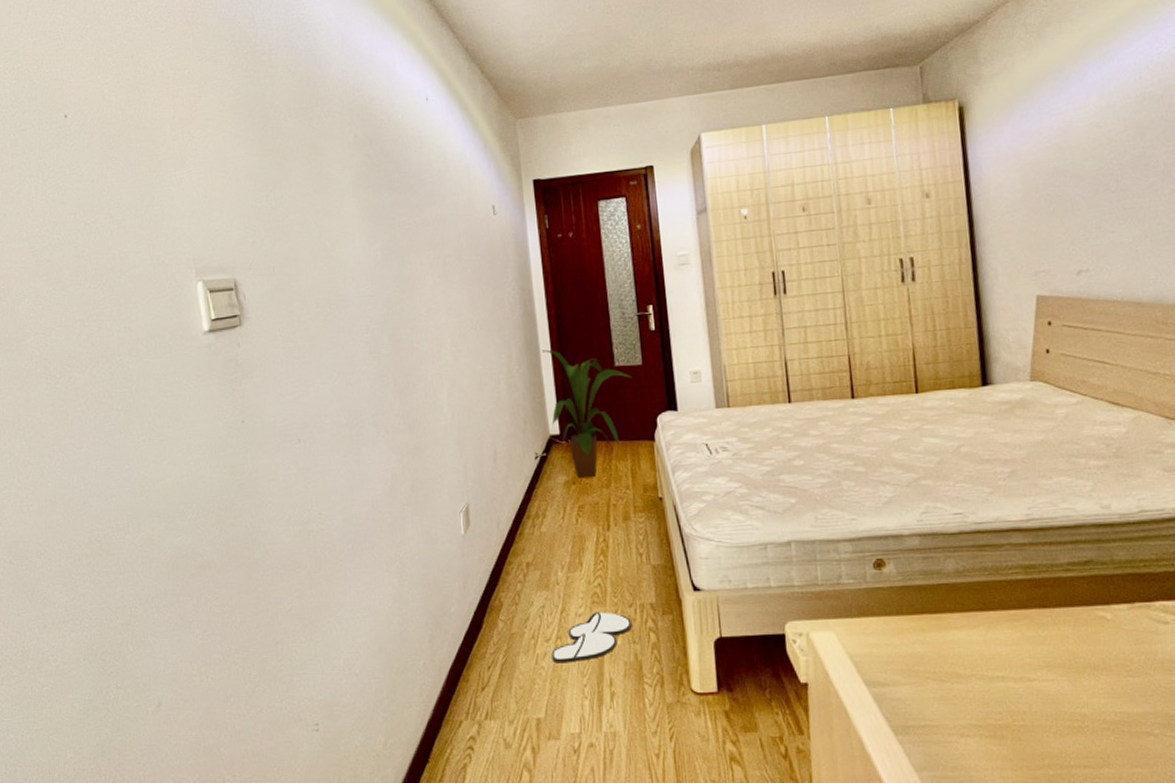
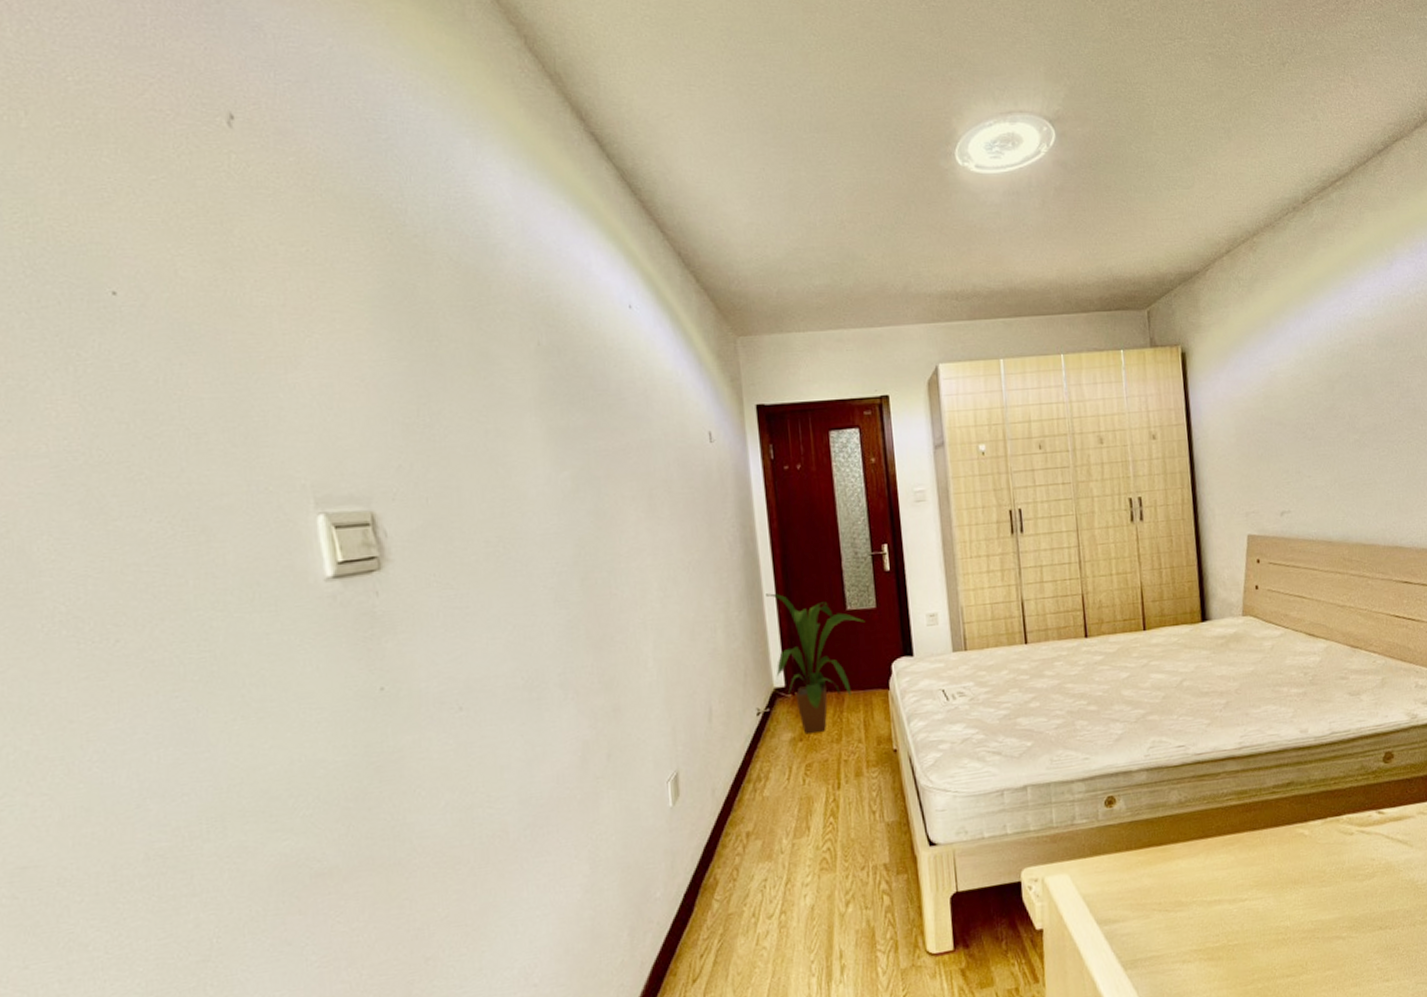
slippers: present [551,612,632,664] -> none [774,878,864,942]

